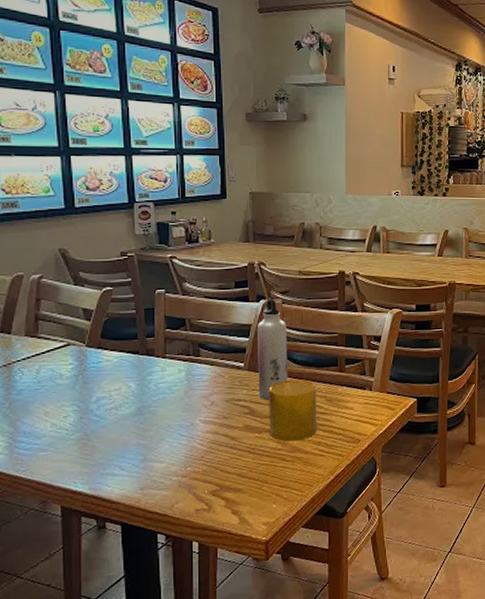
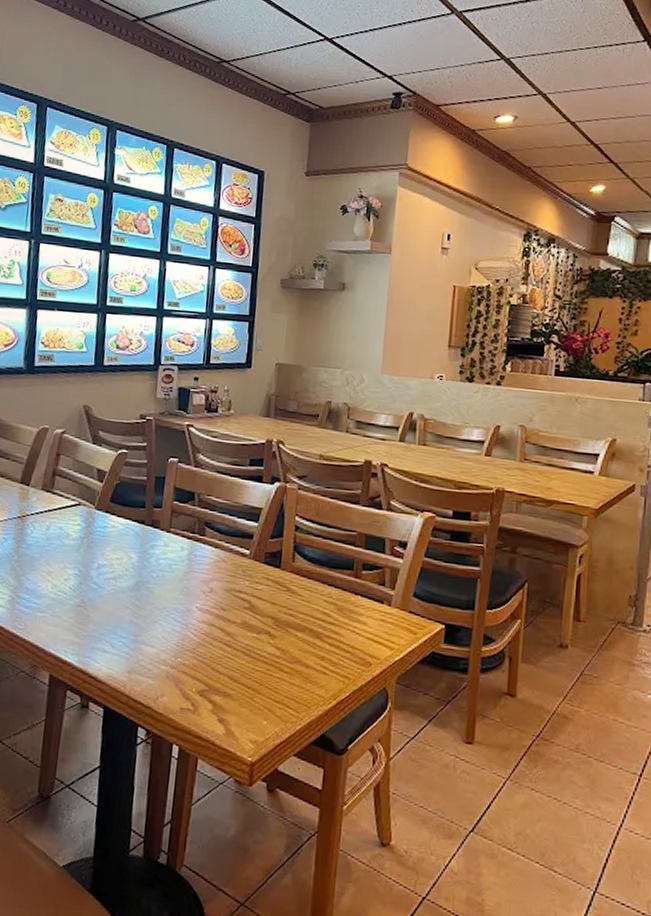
water bottle: present [257,298,288,401] -> none [261,481,300,598]
cup: present [269,379,317,442] -> none [268,577,327,651]

